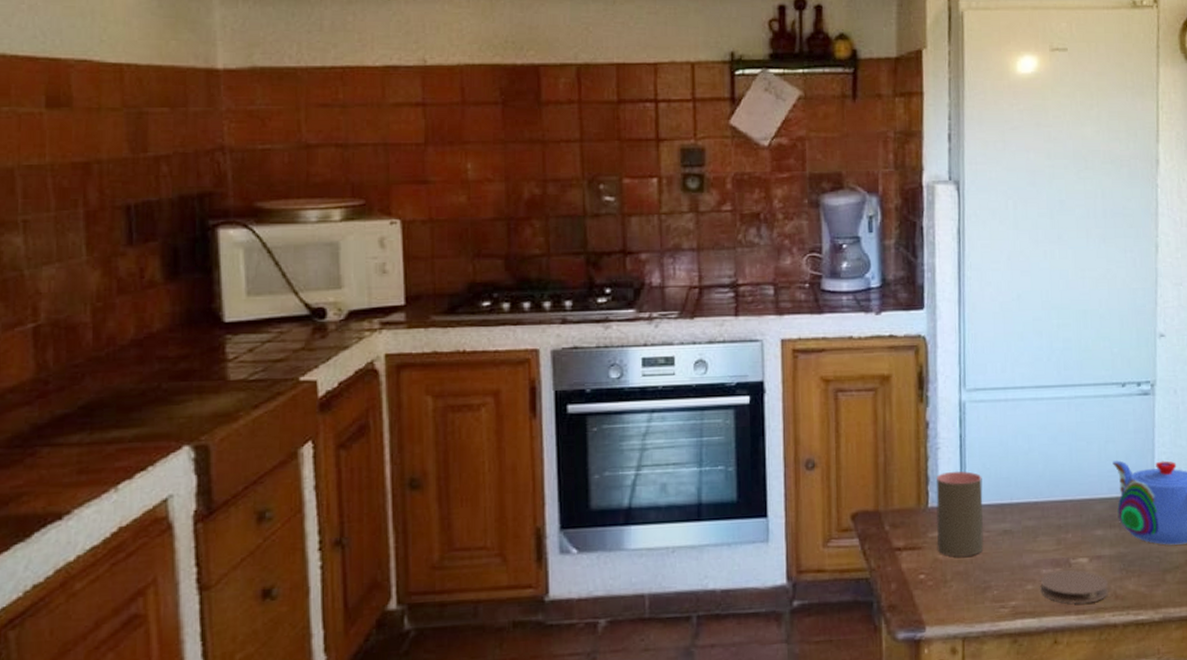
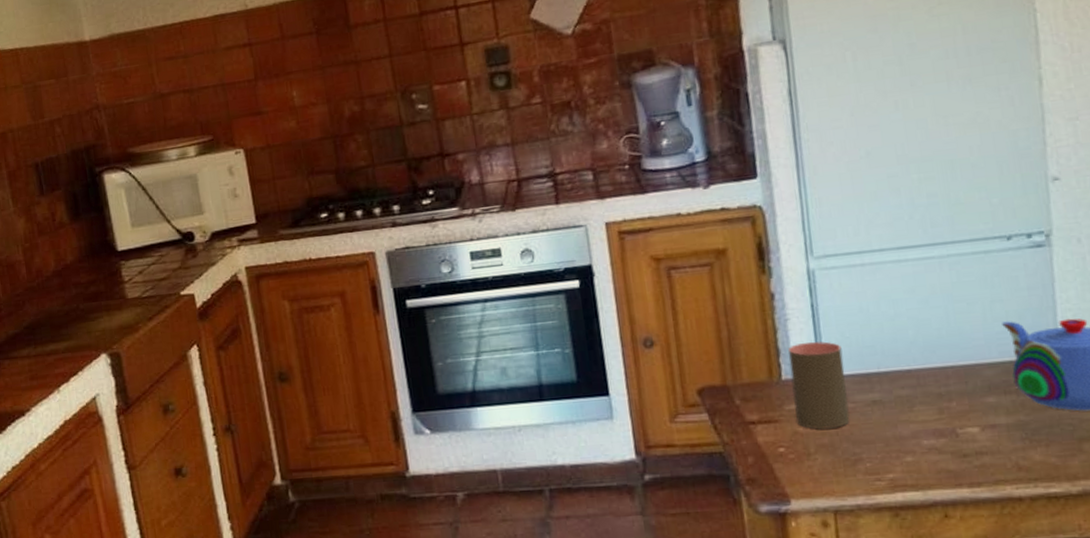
coaster: present [1040,570,1109,604] -> none [921,440,1009,476]

